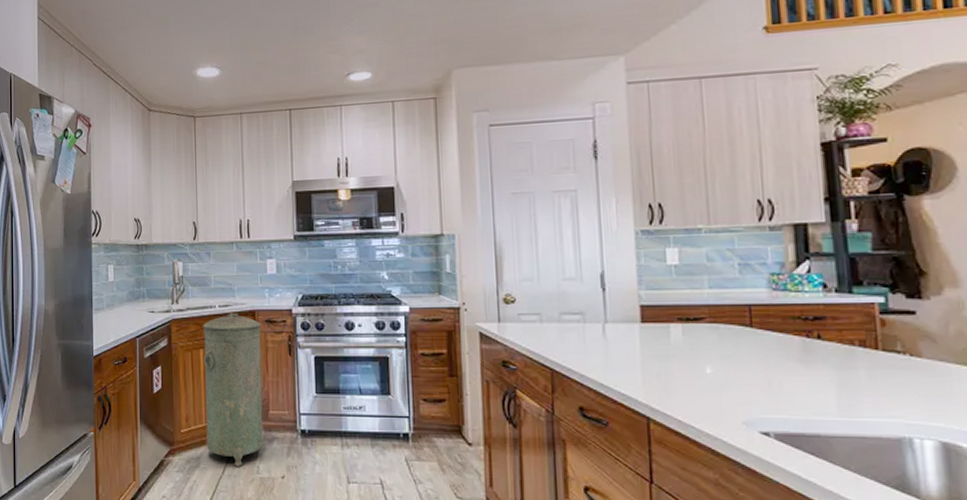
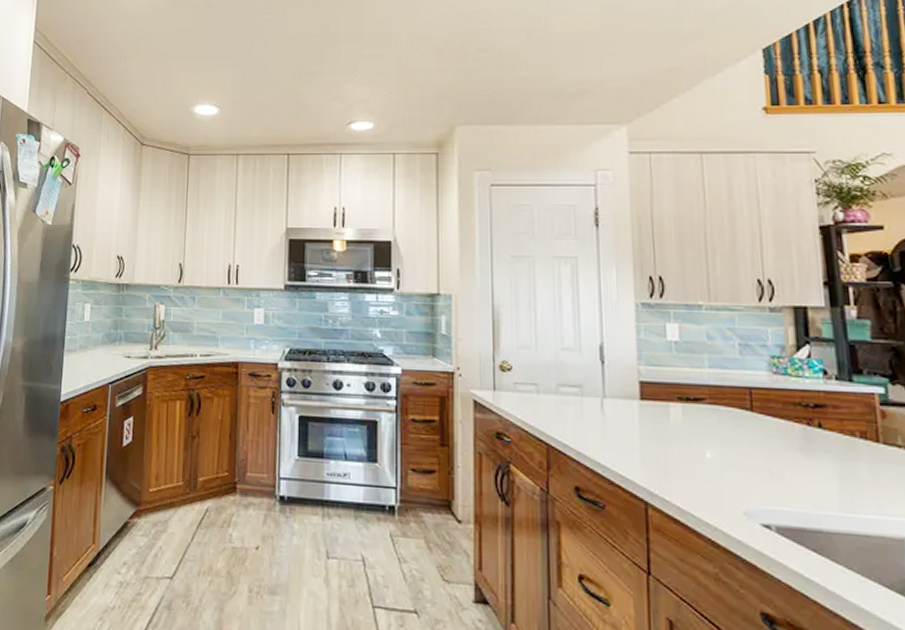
trash can: present [202,313,264,467] -> none [176,363,244,534]

